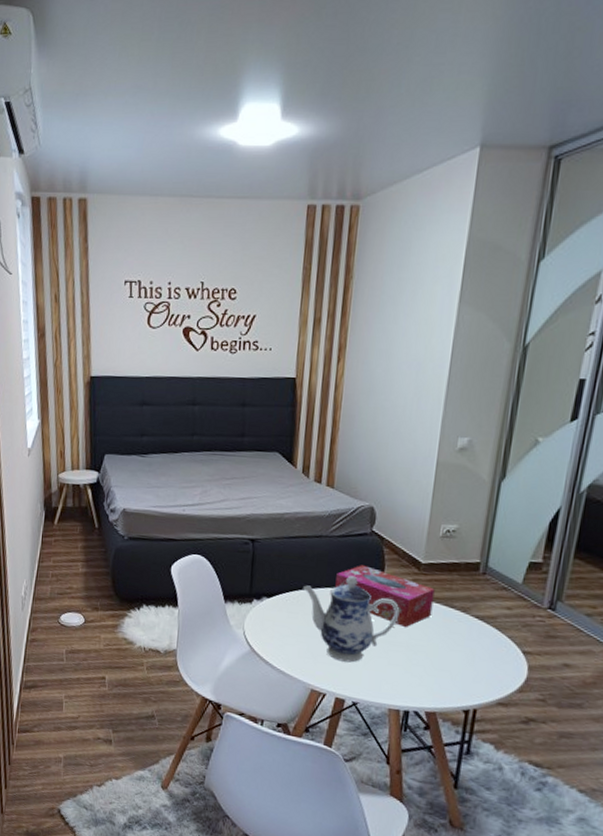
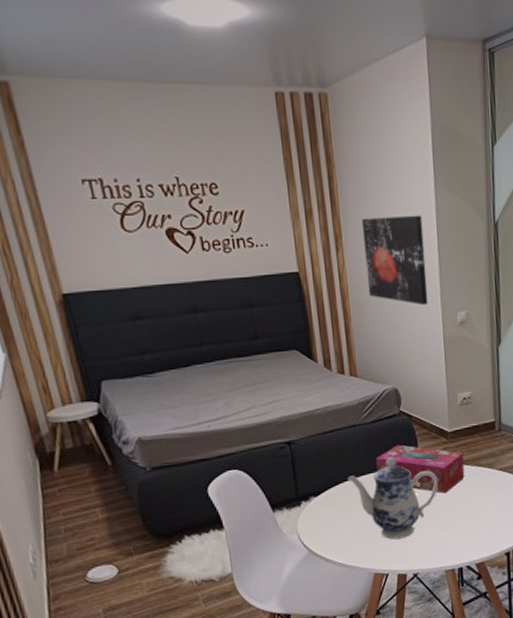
wall art: none [362,330,438,426] -> present [362,215,429,306]

